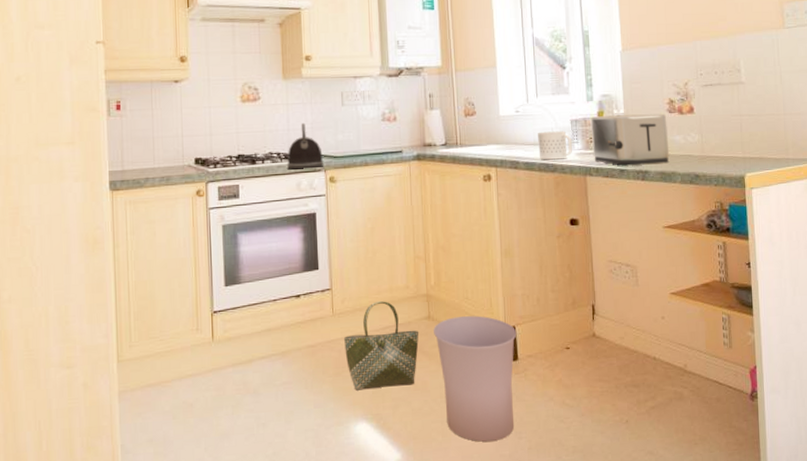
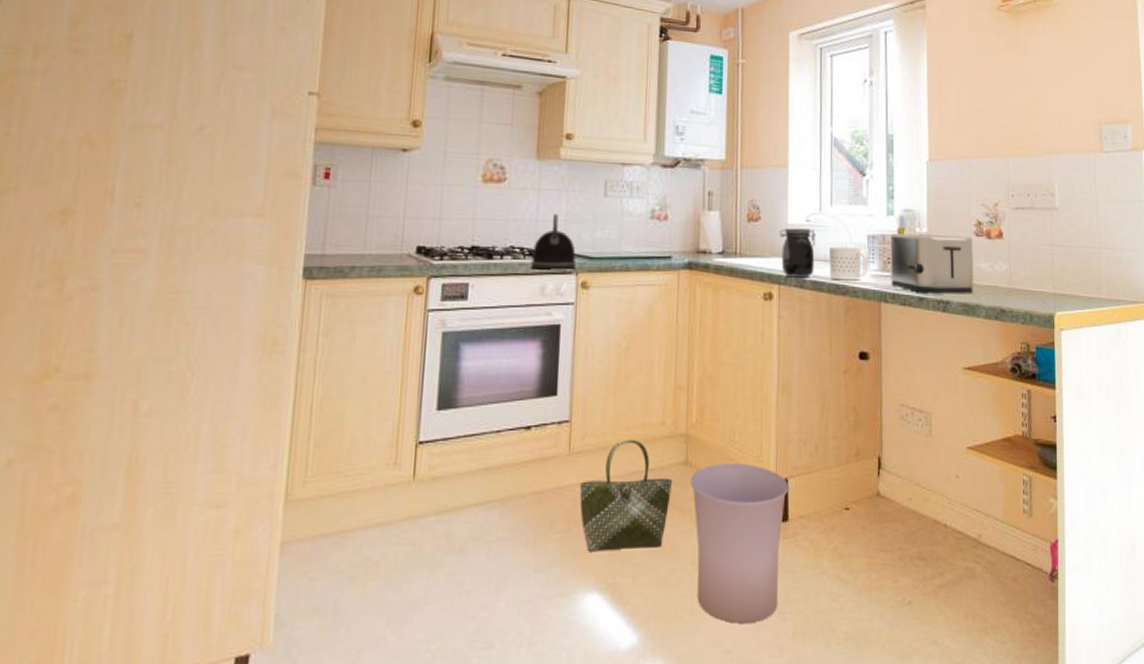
jar: none [493,118,526,161] -> present [779,228,815,278]

